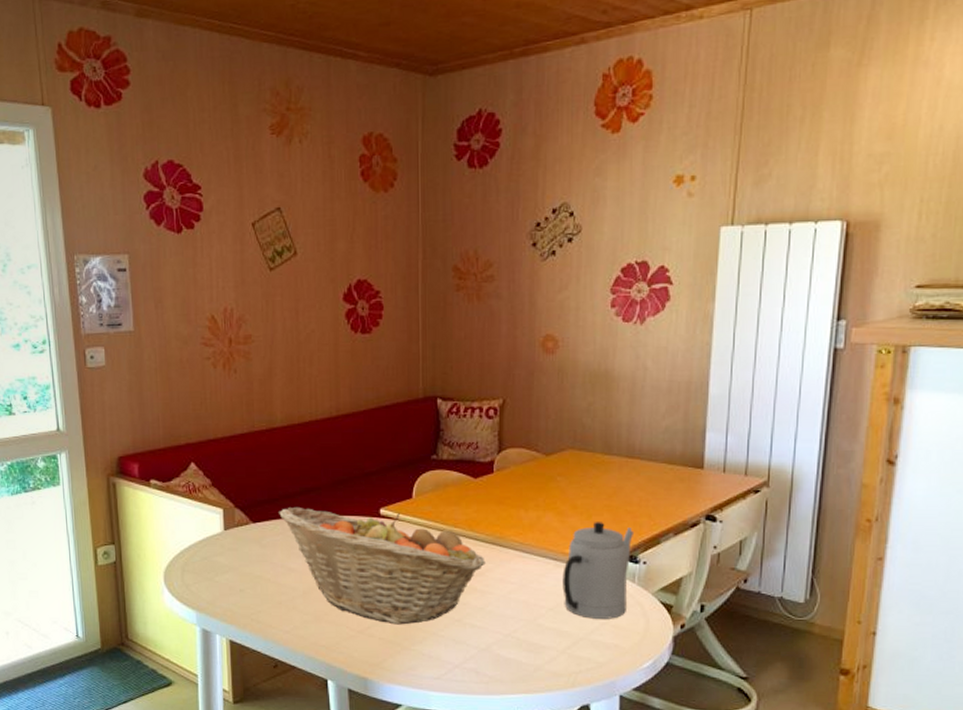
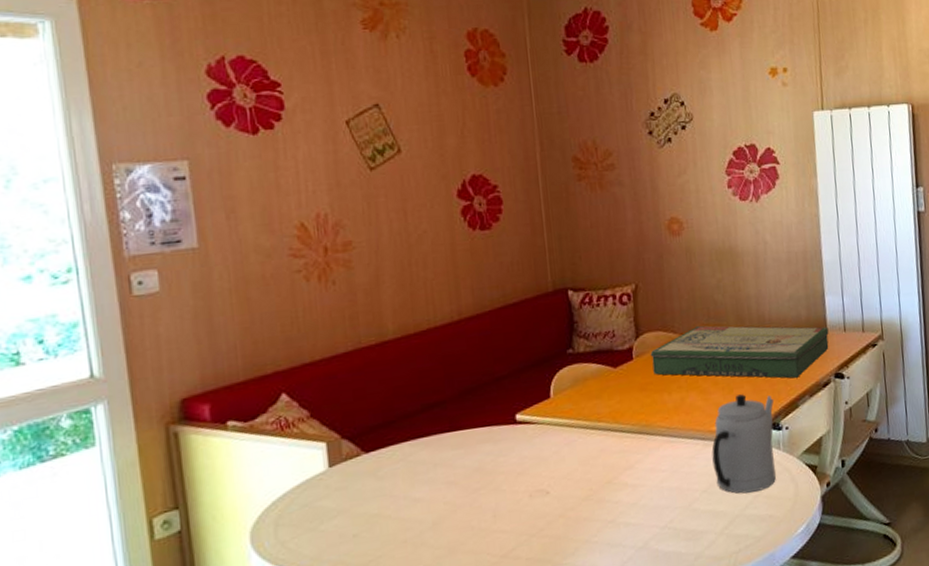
fruit basket: present [279,506,485,625] -> none [397,416,634,540]
board game: none [511,447,705,513] -> present [650,325,829,379]

